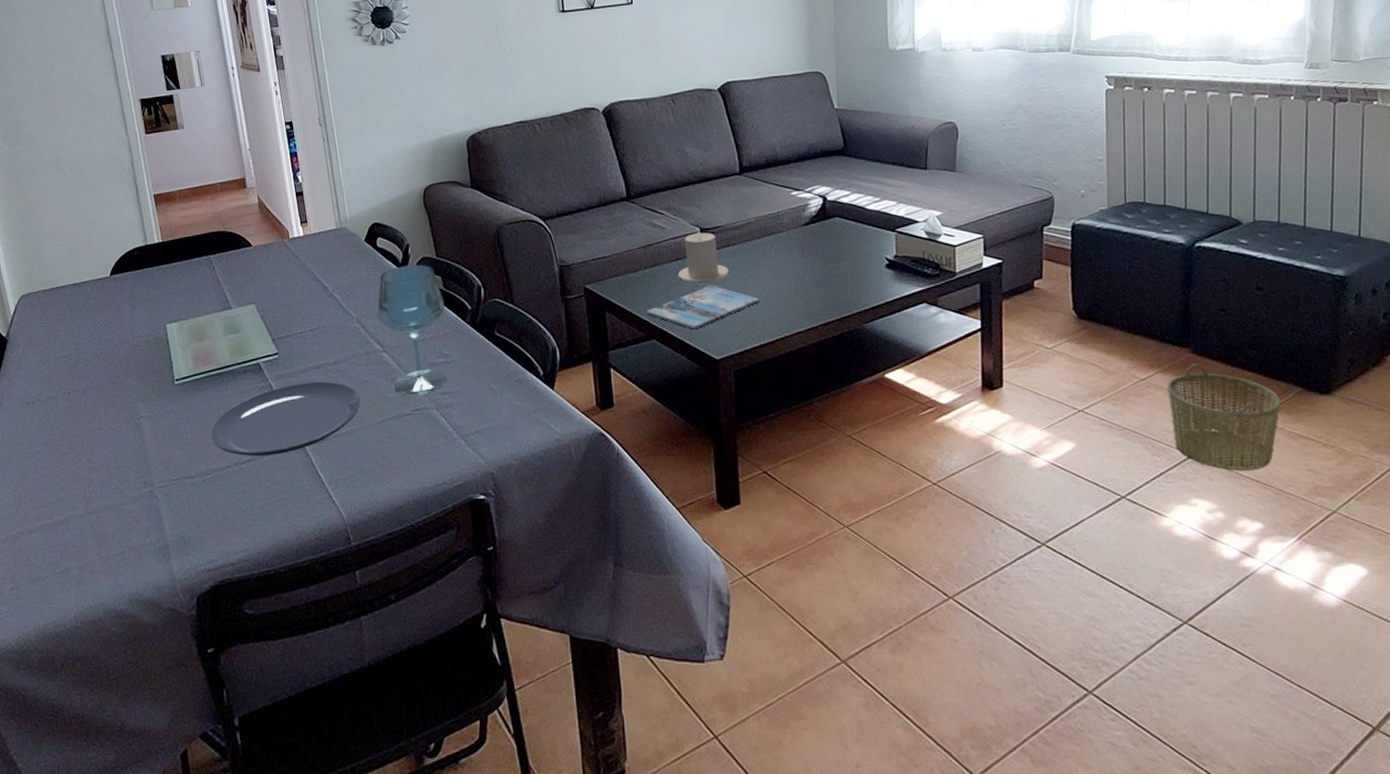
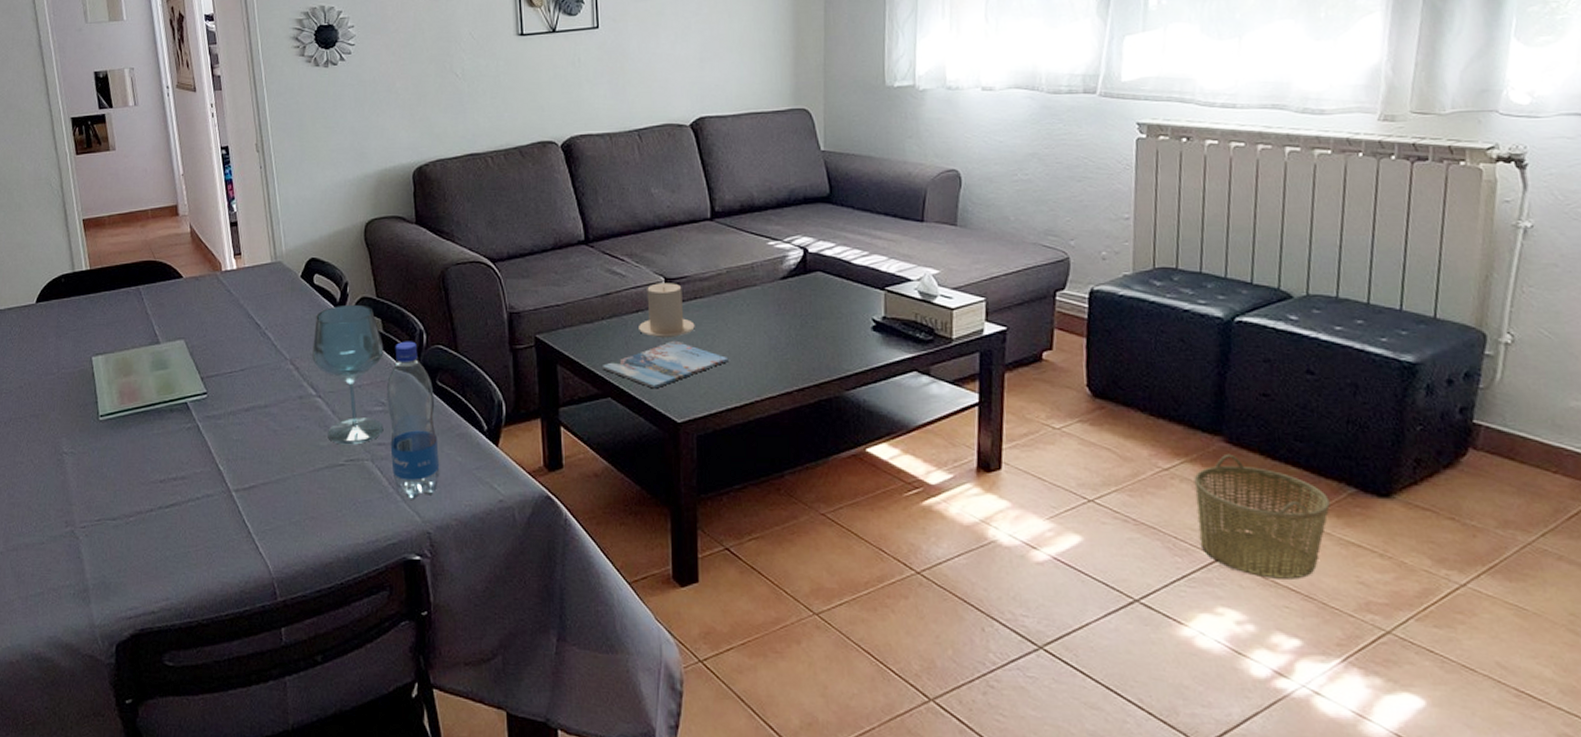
plate: present [210,381,361,456] -> none [134,424,292,501]
bottle: none [448,296,501,443] -> present [386,341,440,499]

